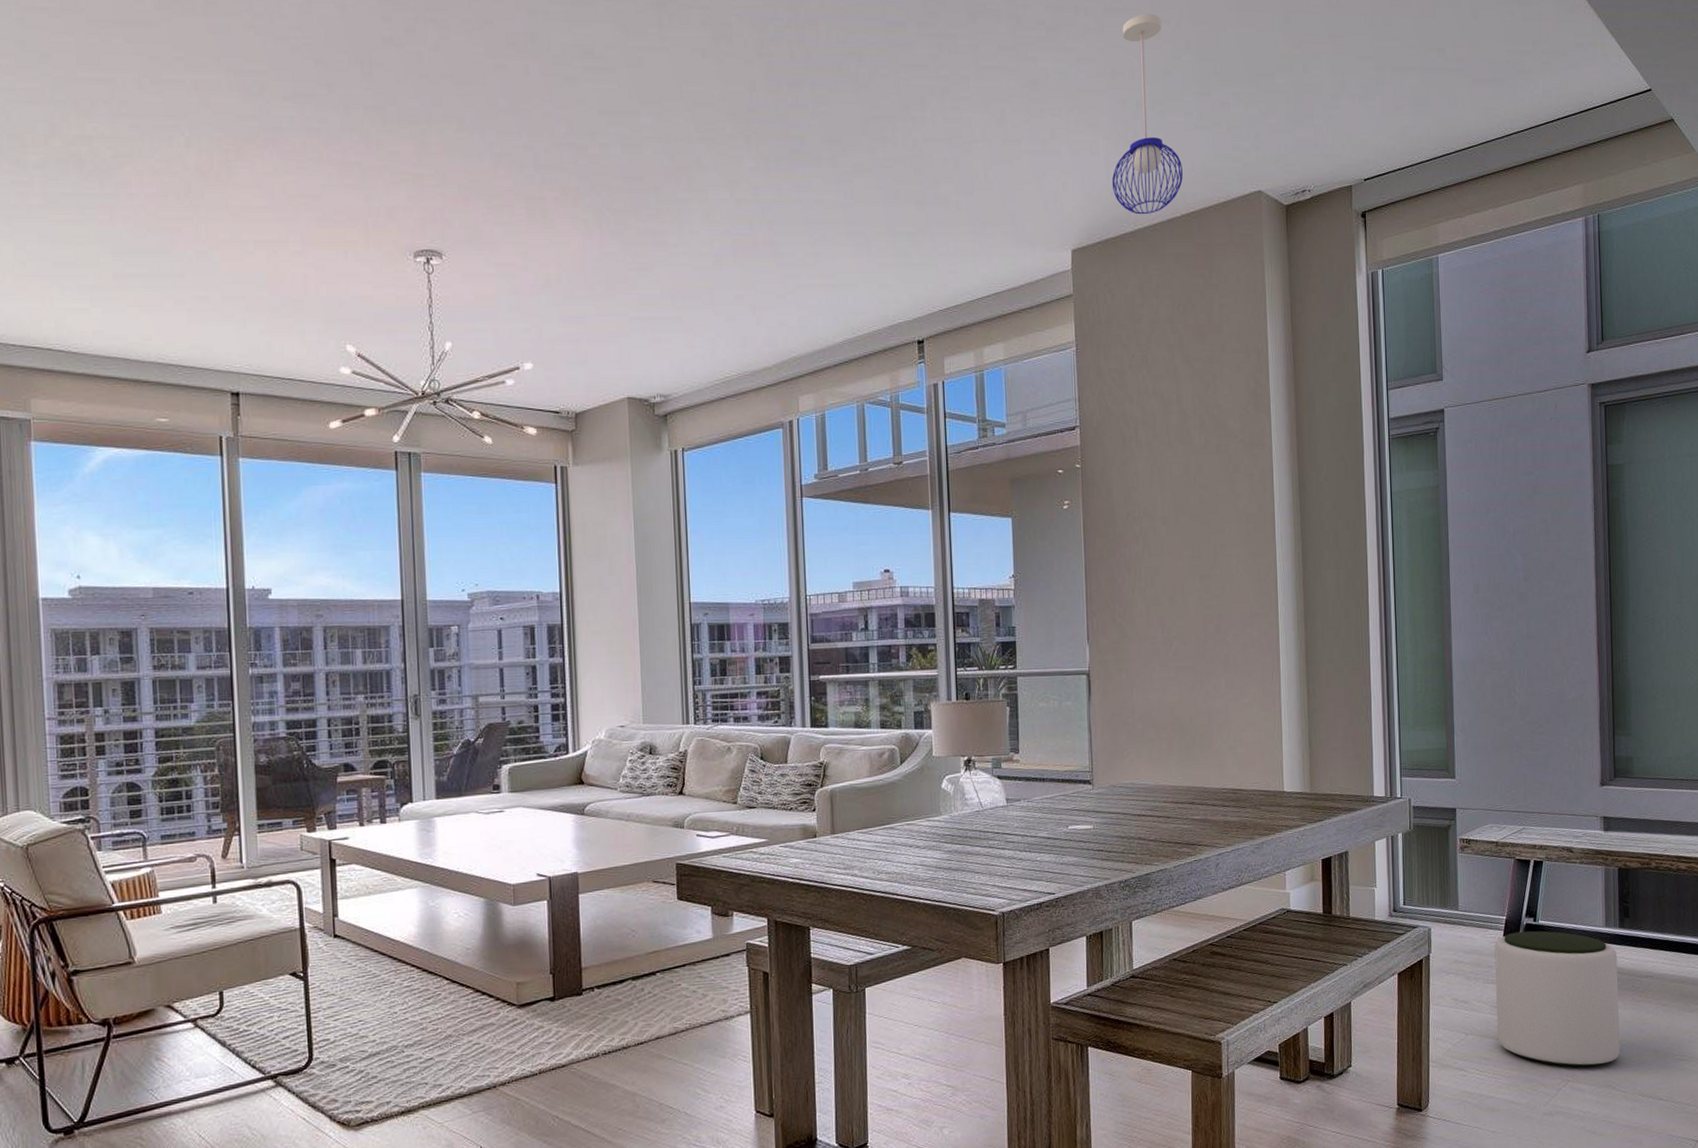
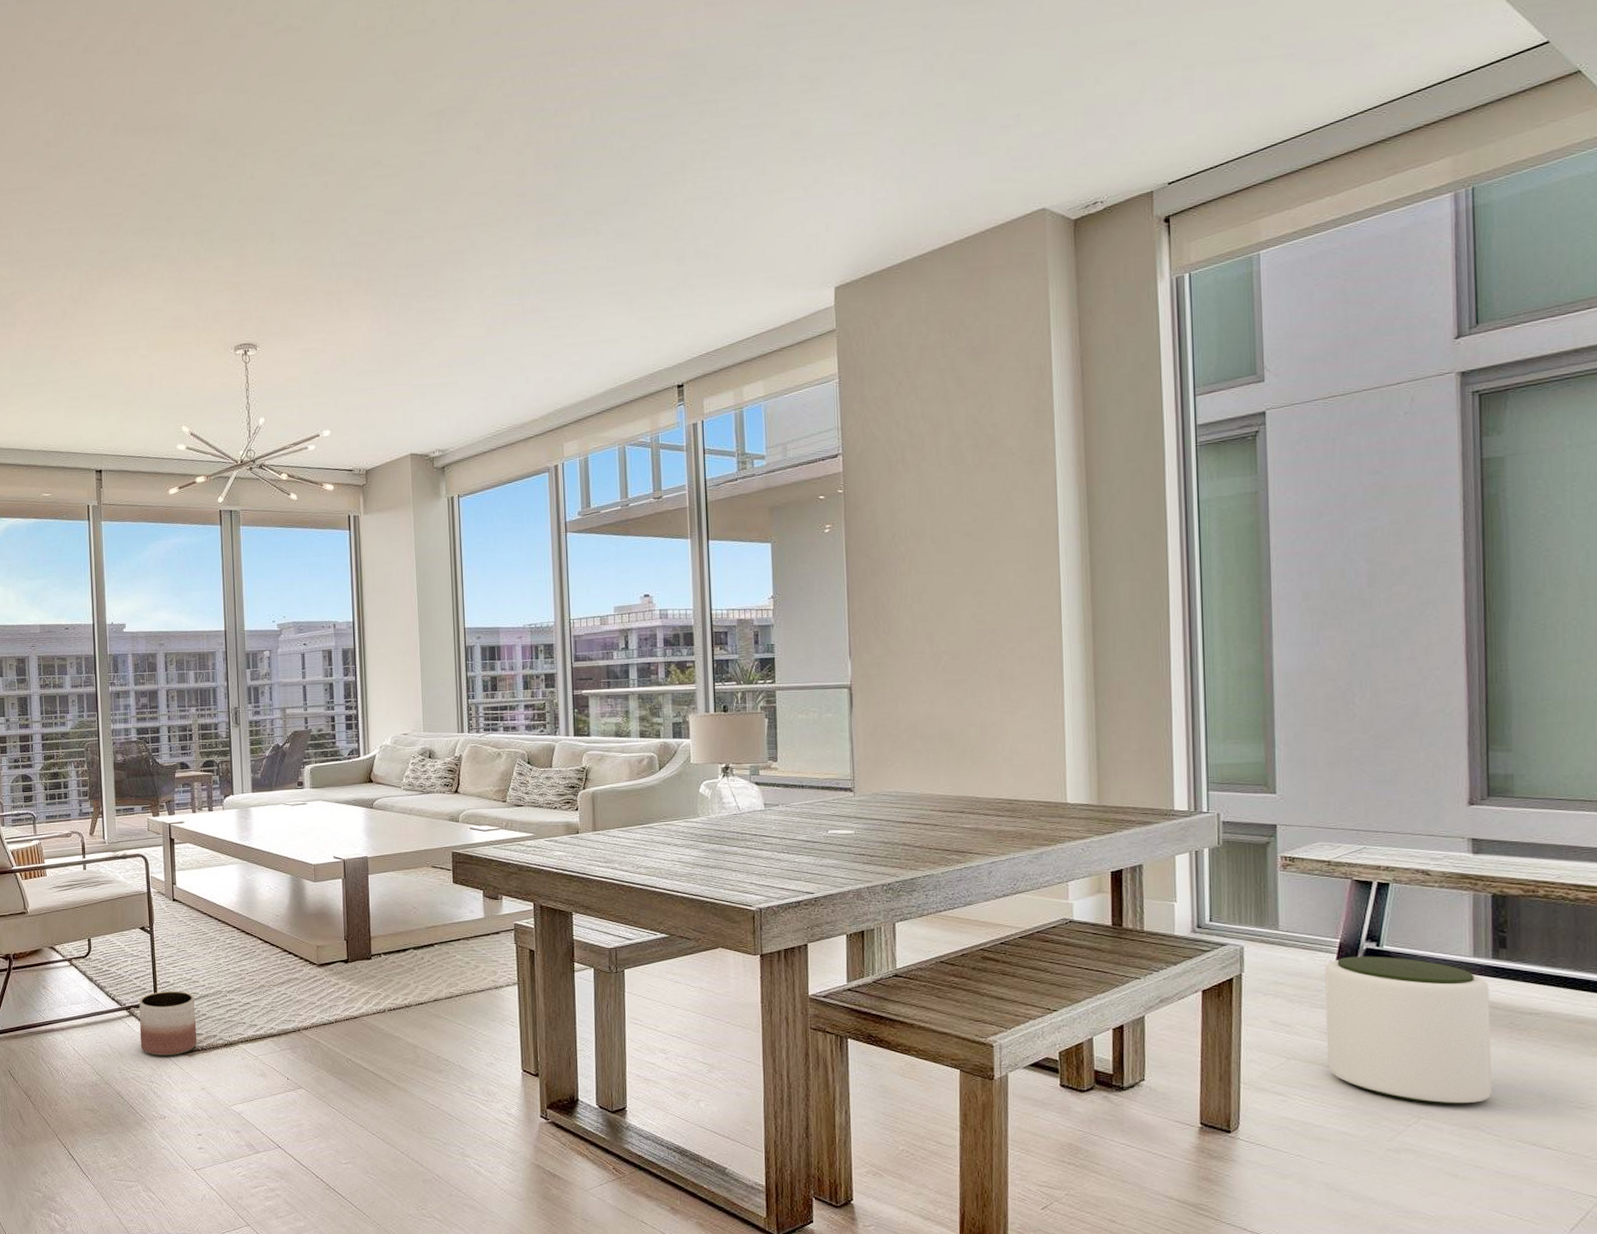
planter: none [289,1049,366,1135] -> present [139,991,197,1057]
pendant light: present [1112,13,1183,215] -> none [878,50,956,247]

